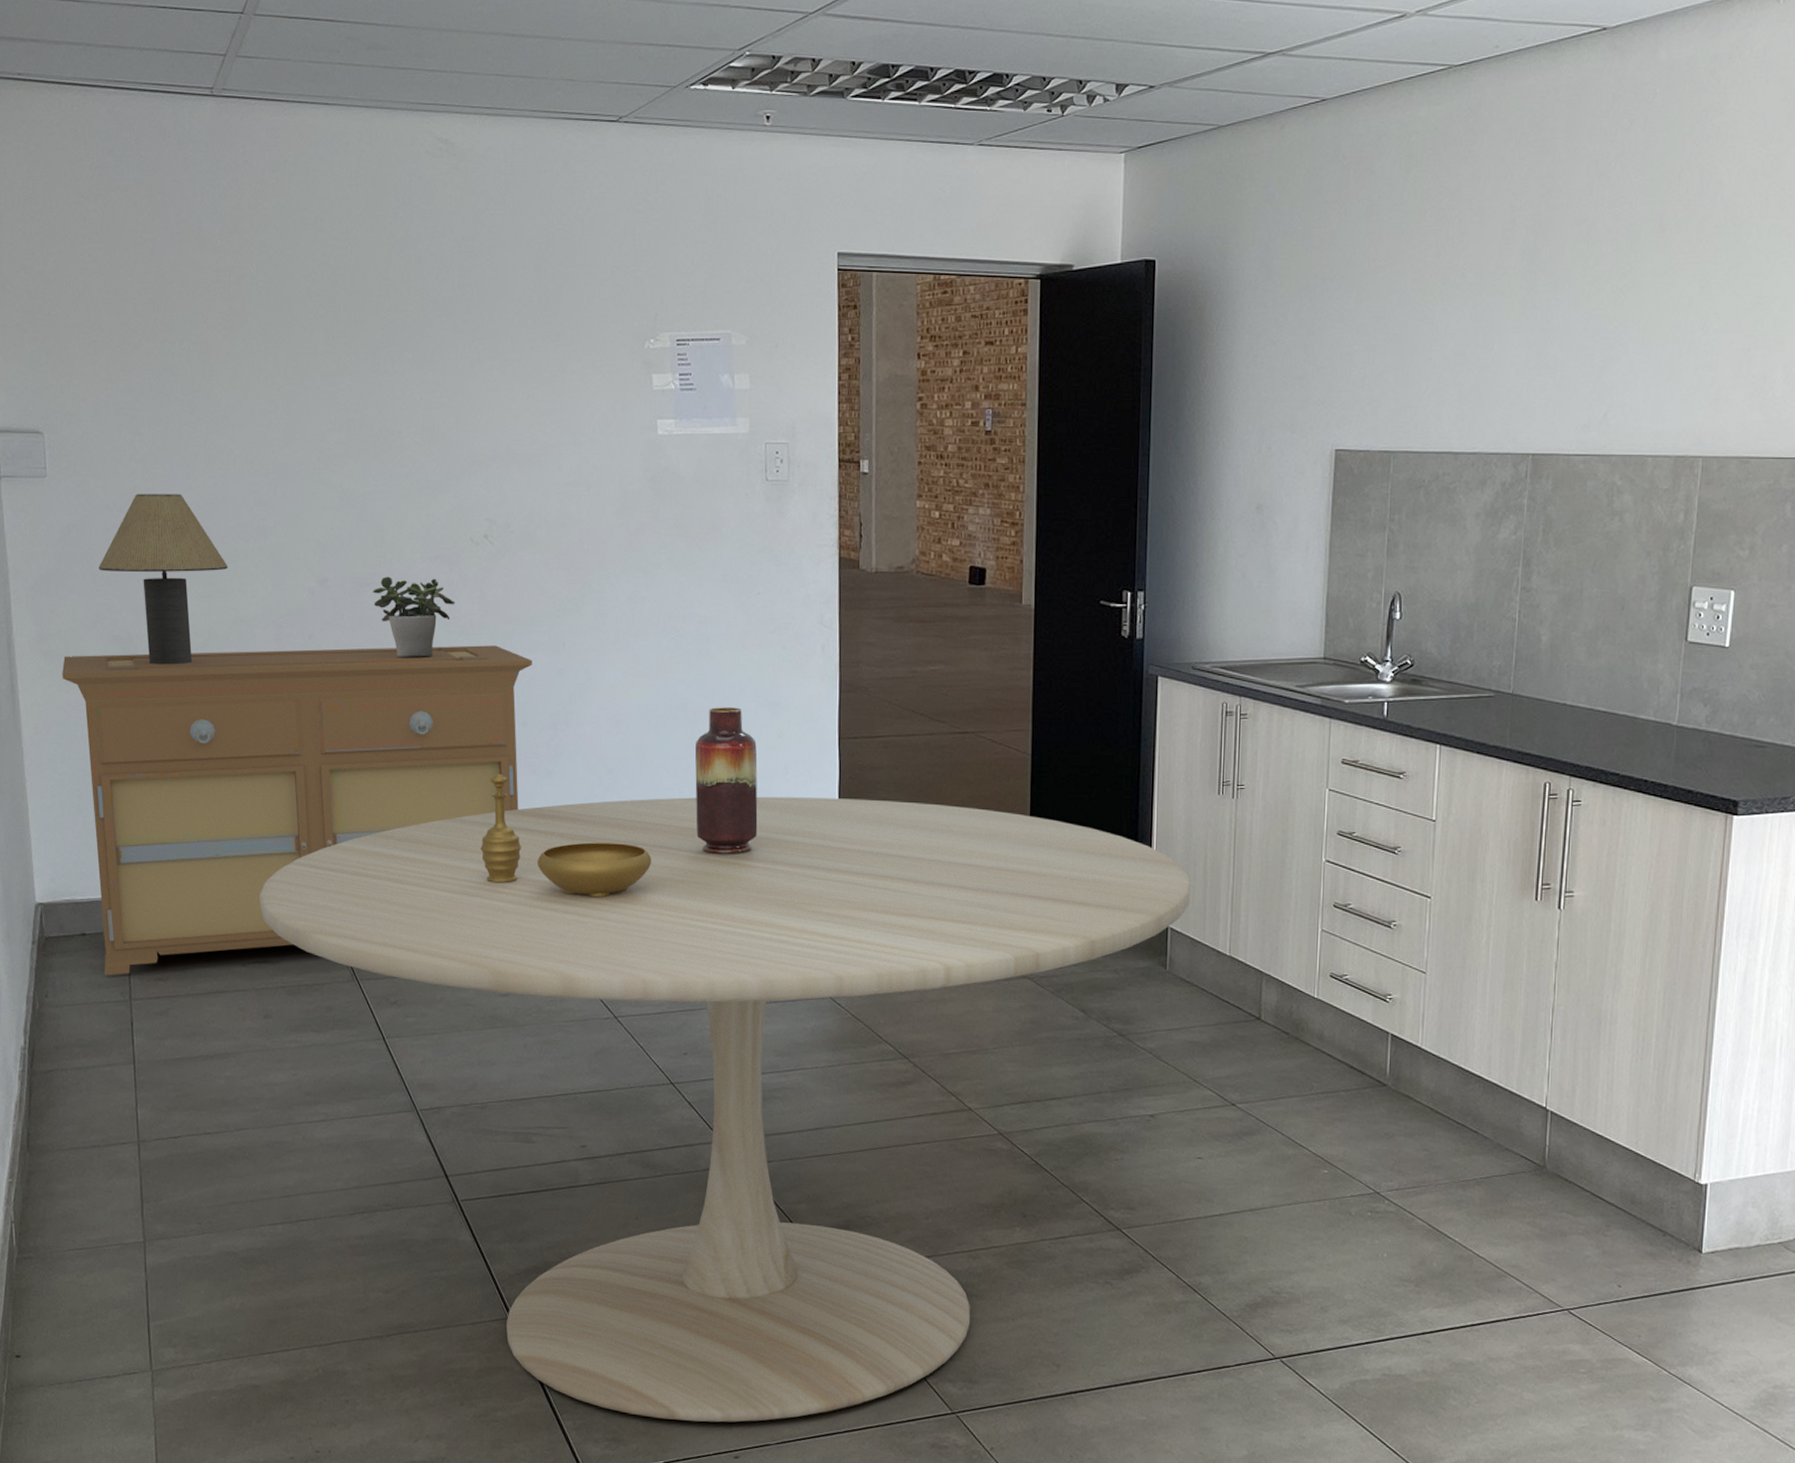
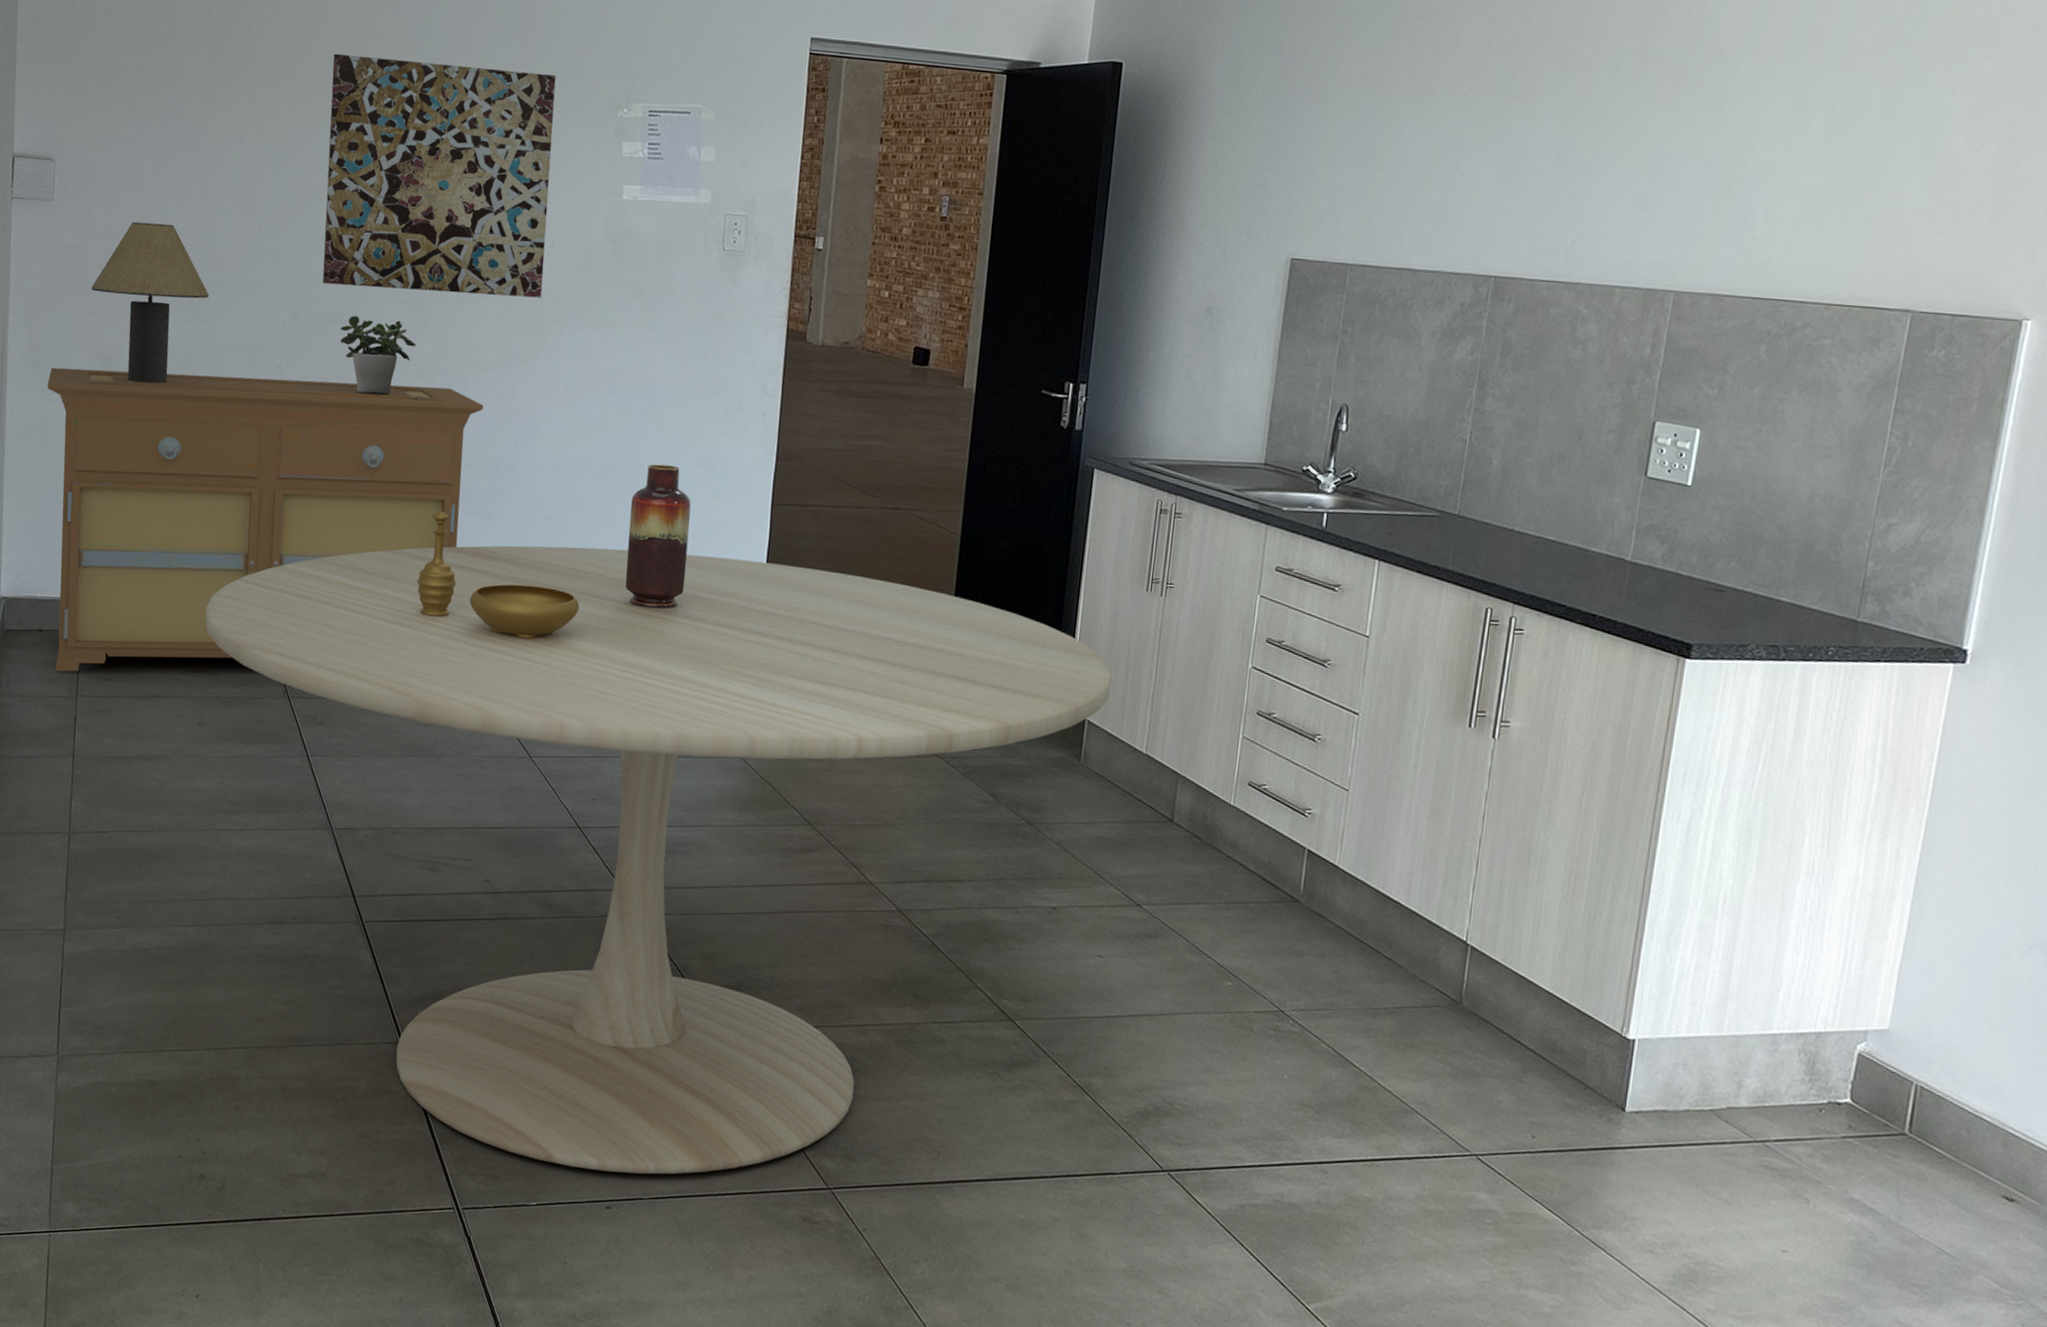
wall art: none [336,299,583,546] -> present [322,53,557,298]

